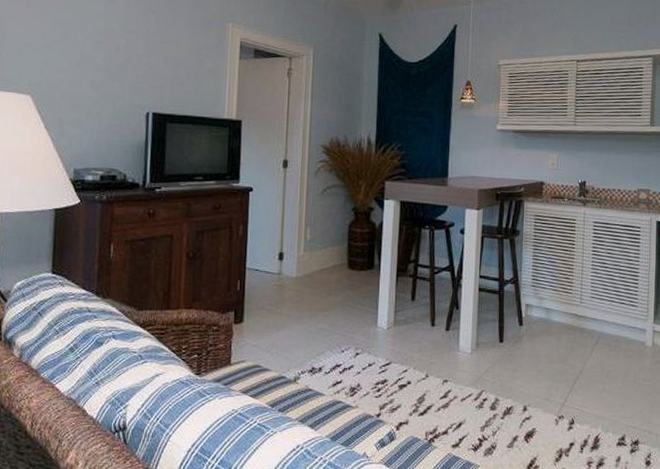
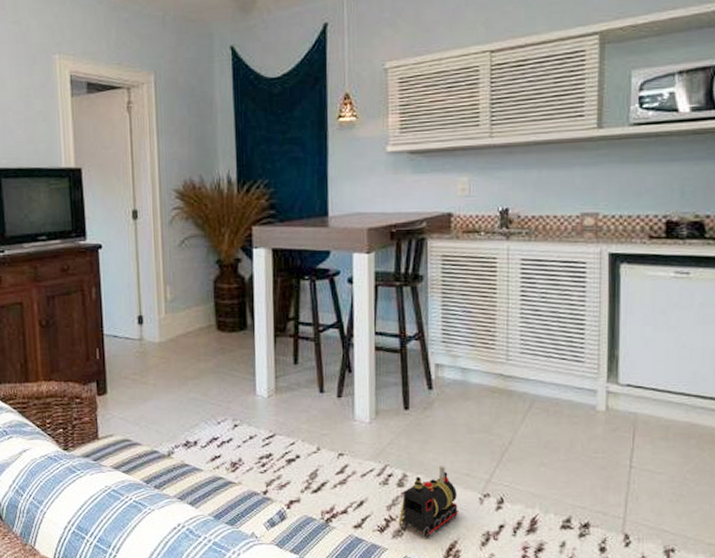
toy train: none [489,390,538,456] -> present [398,464,458,538]

